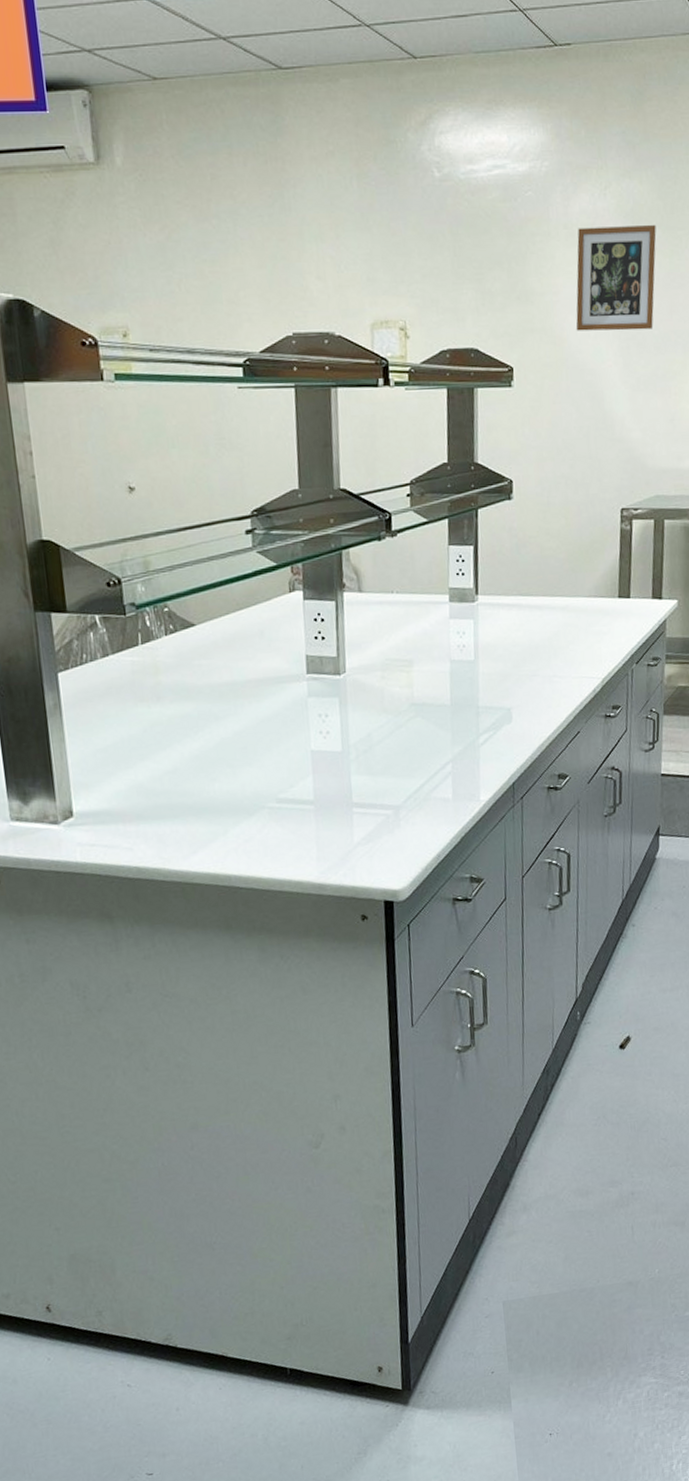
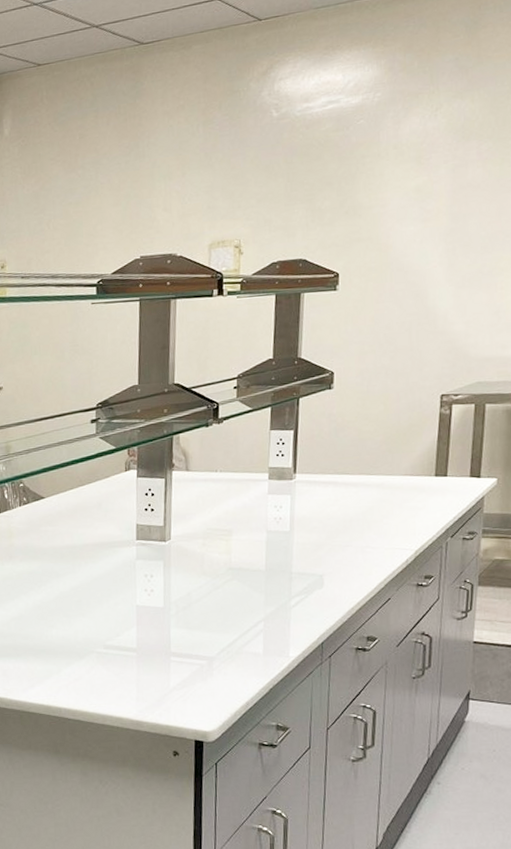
picture frame: present [575,225,657,331] -> none [401,138,487,238]

